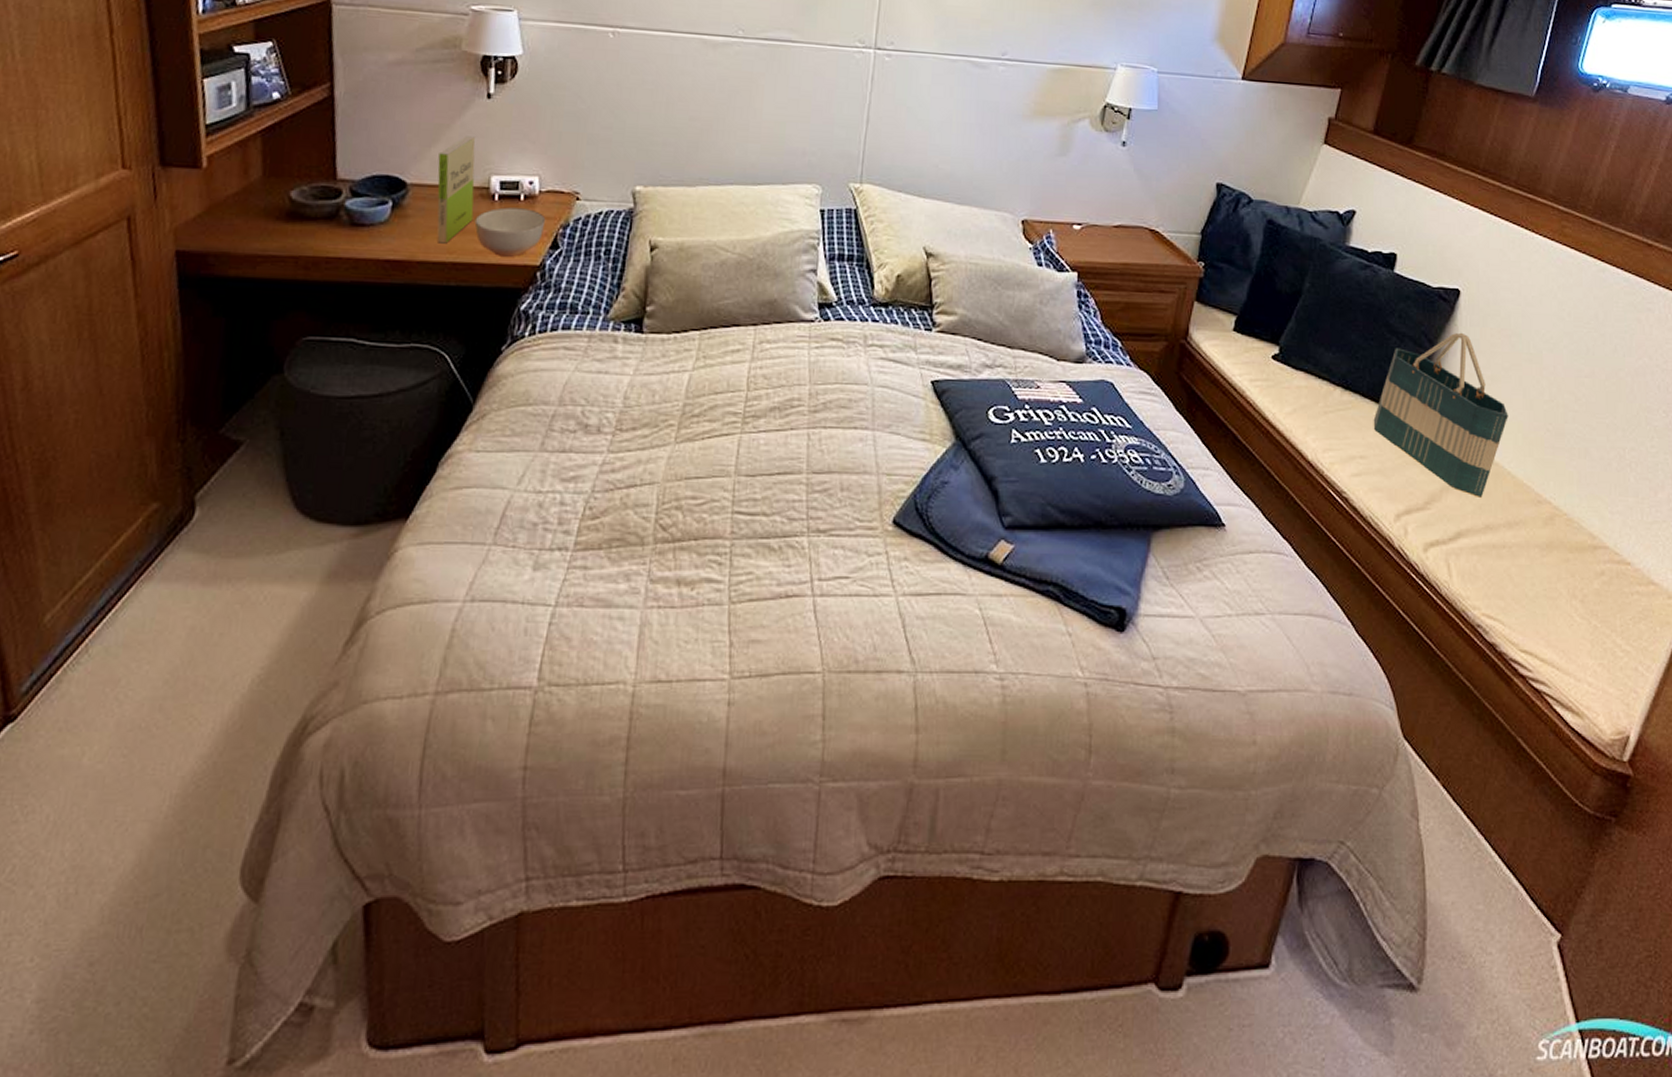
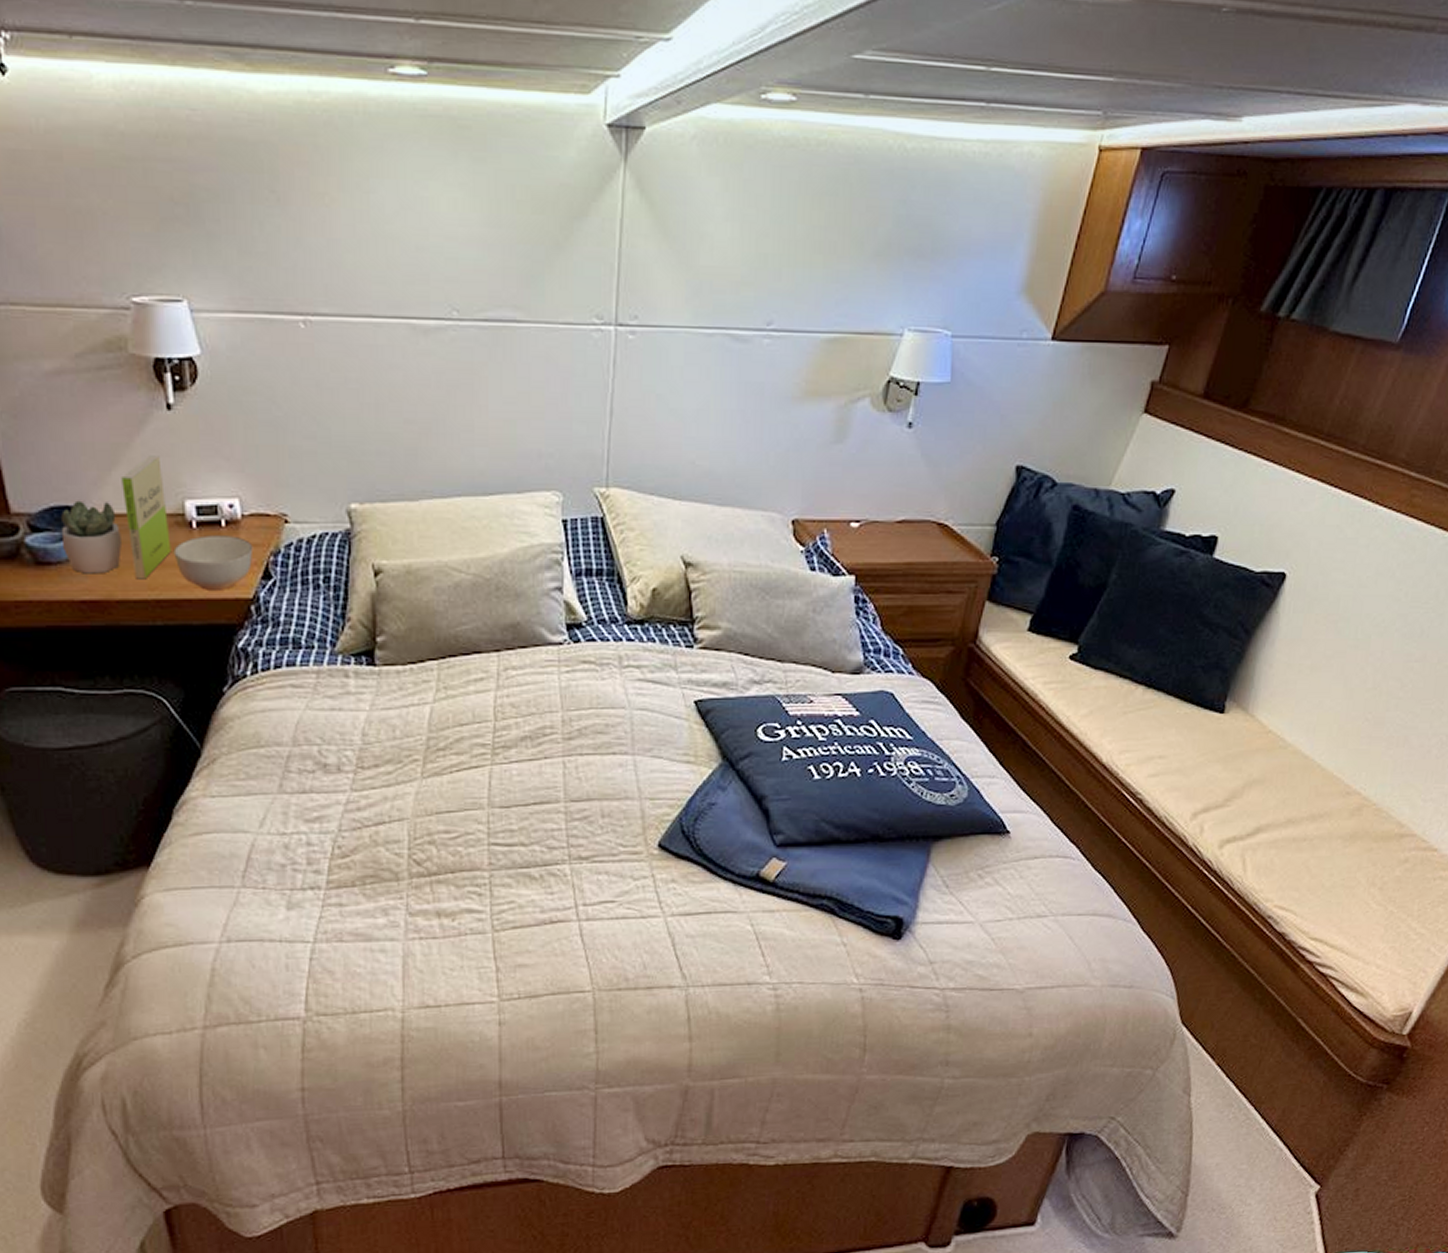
succulent plant: none [376,171,431,237] -> present [61,500,122,574]
tote bag: present [1373,332,1508,497] -> none [1176,620,1325,792]

